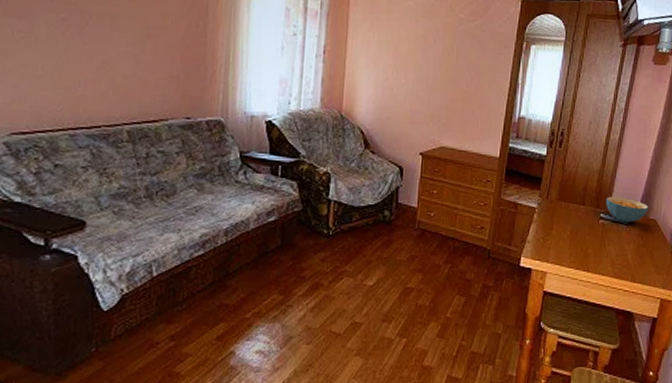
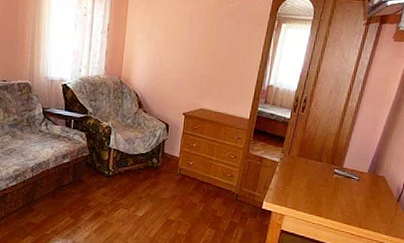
cereal bowl: present [606,196,649,223] -> none [340,155,379,179]

